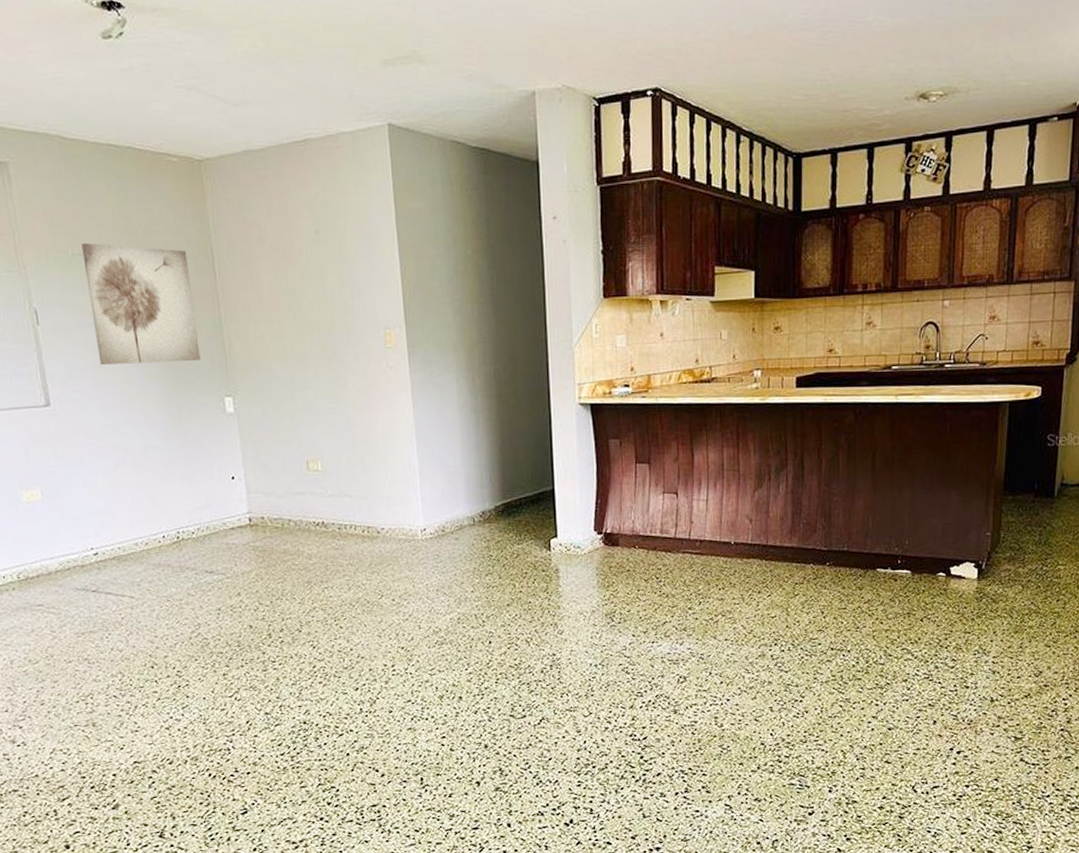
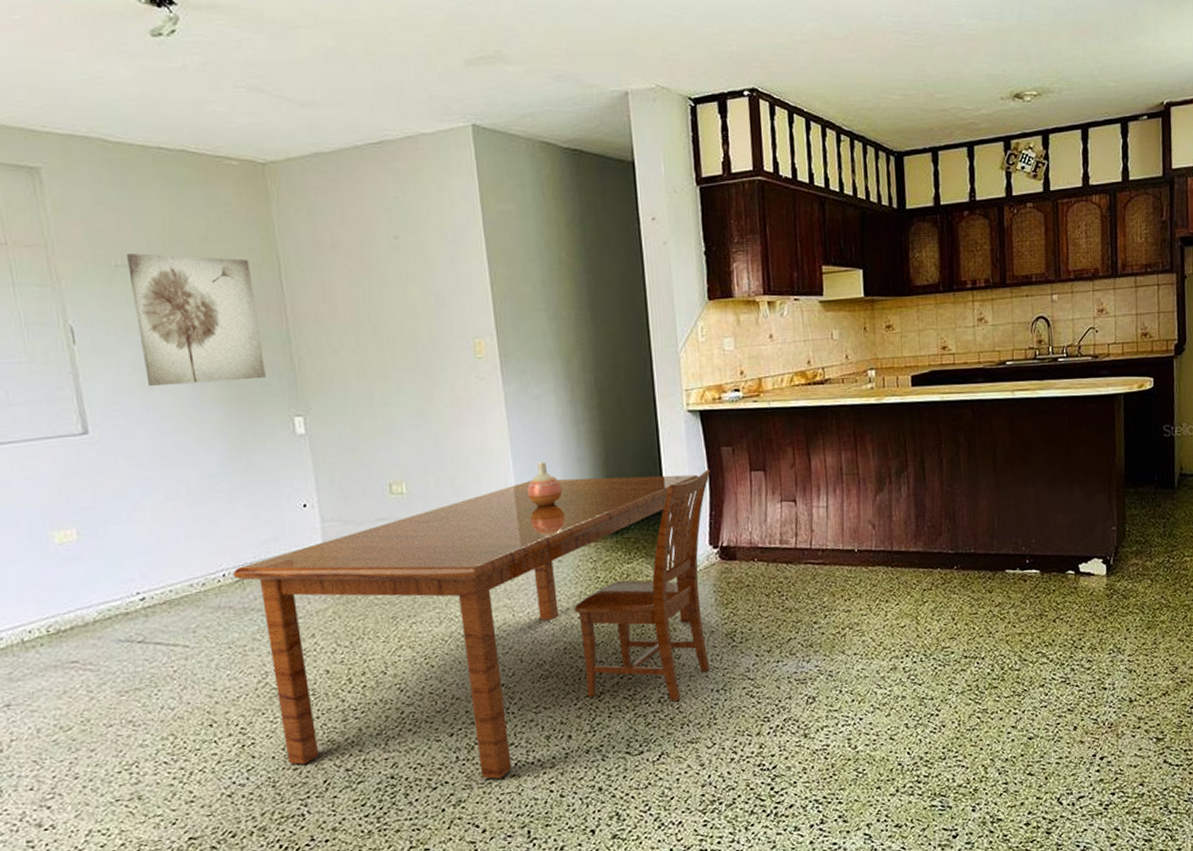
dining table: none [172,460,598,731] -> present [233,469,710,779]
vase: none [429,446,461,489] -> present [527,461,563,508]

